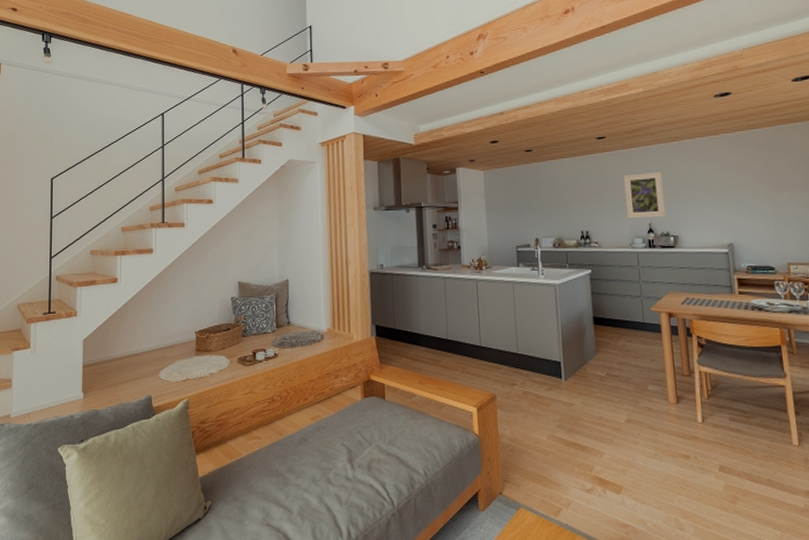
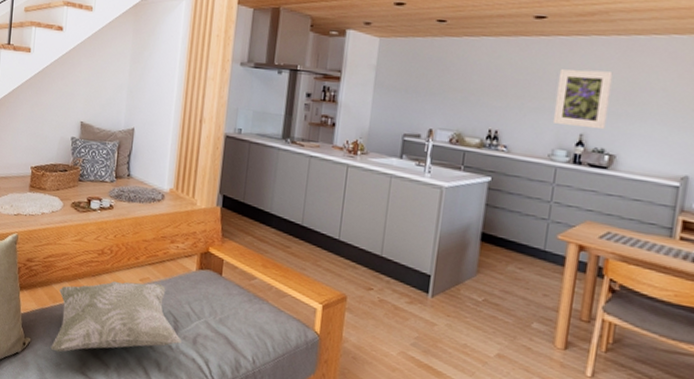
decorative pillow: none [232,419,357,509] -> present [50,280,182,353]

